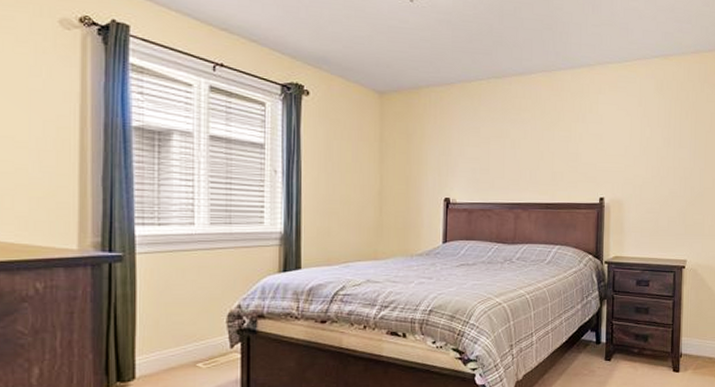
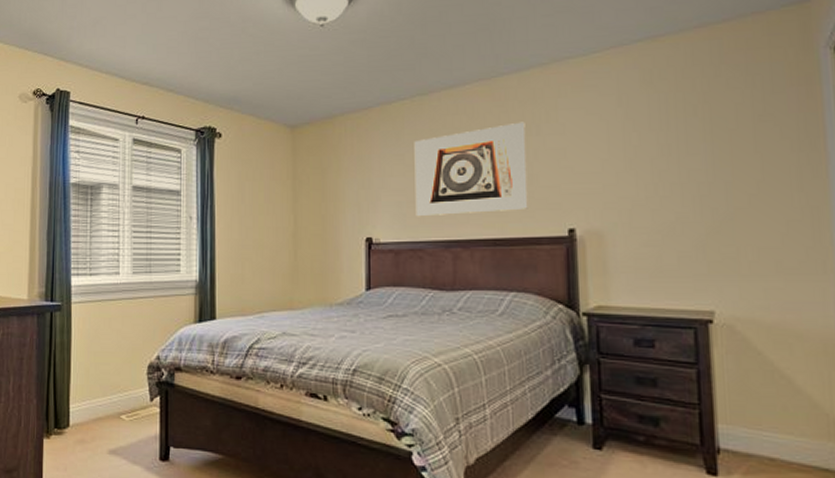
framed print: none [487,110,575,183] -> present [414,122,528,217]

